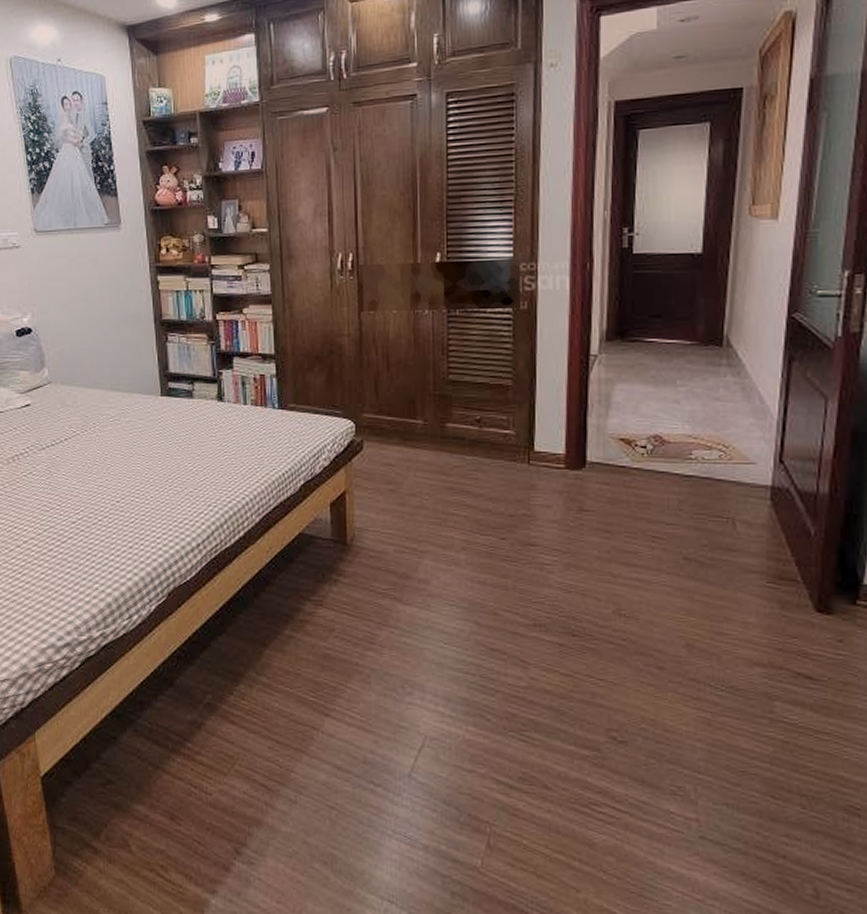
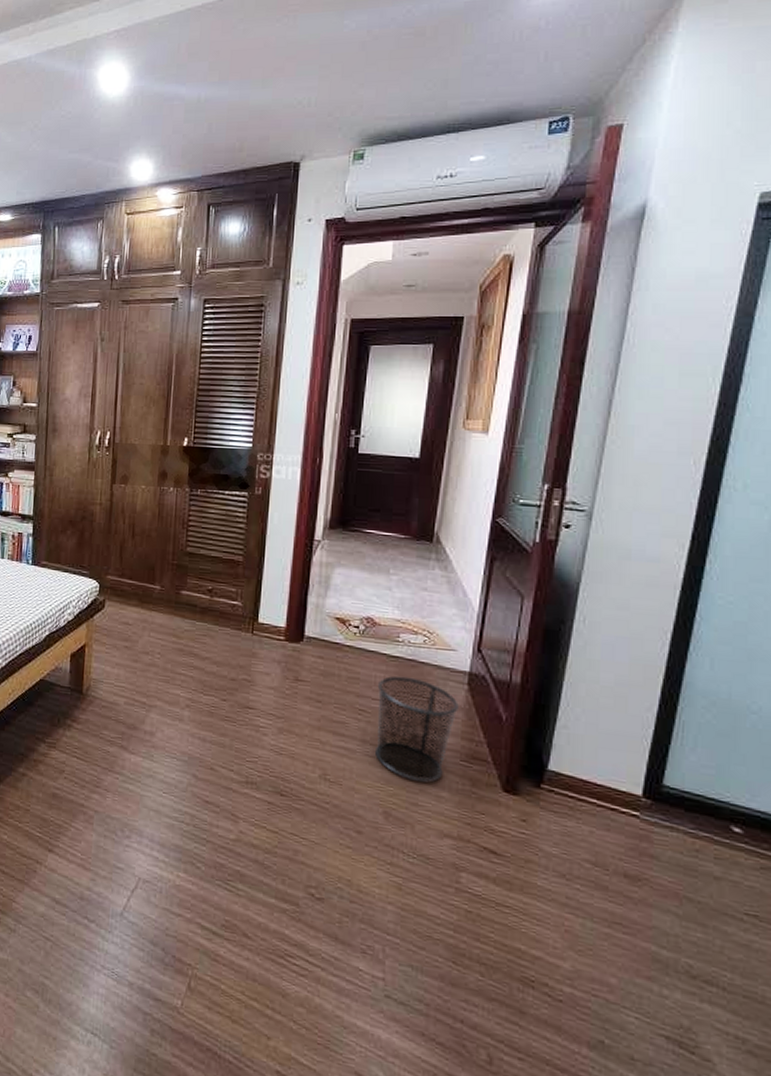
waste bin: none [670,496,762,609] -> present [375,675,459,783]

